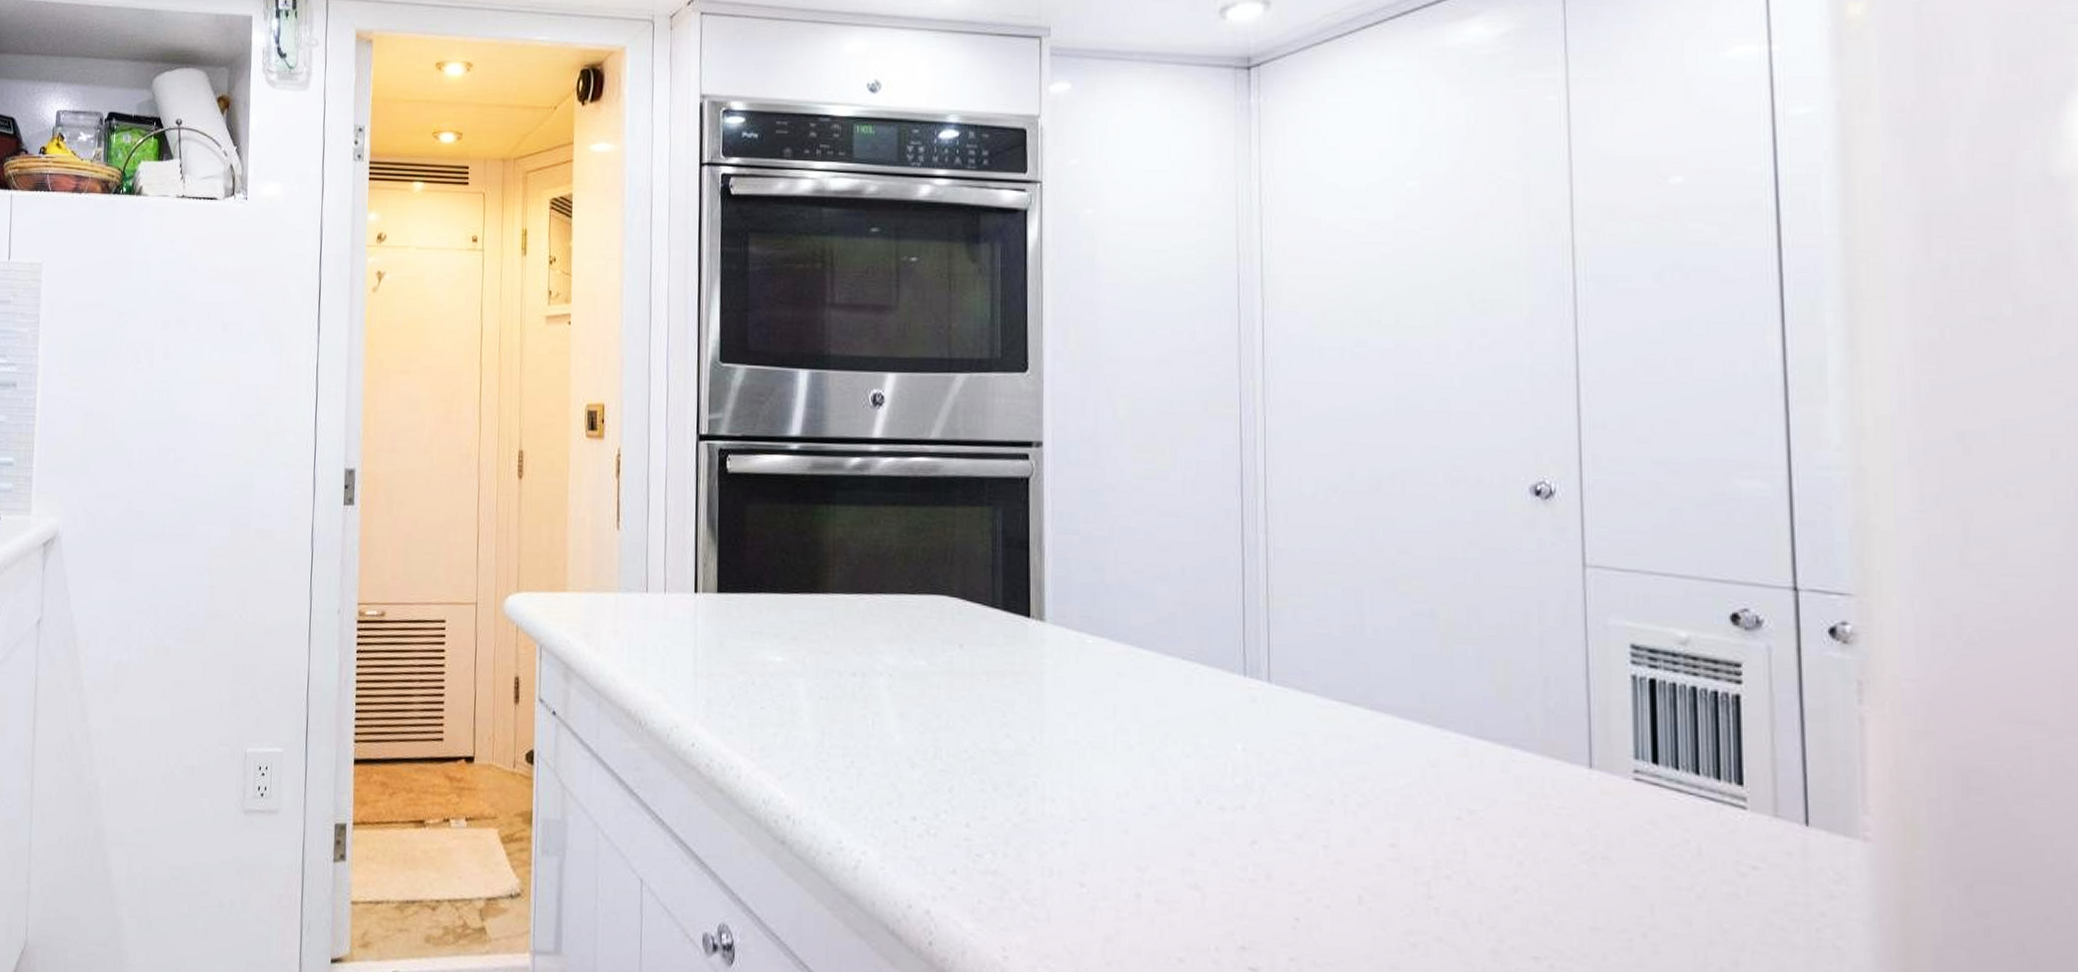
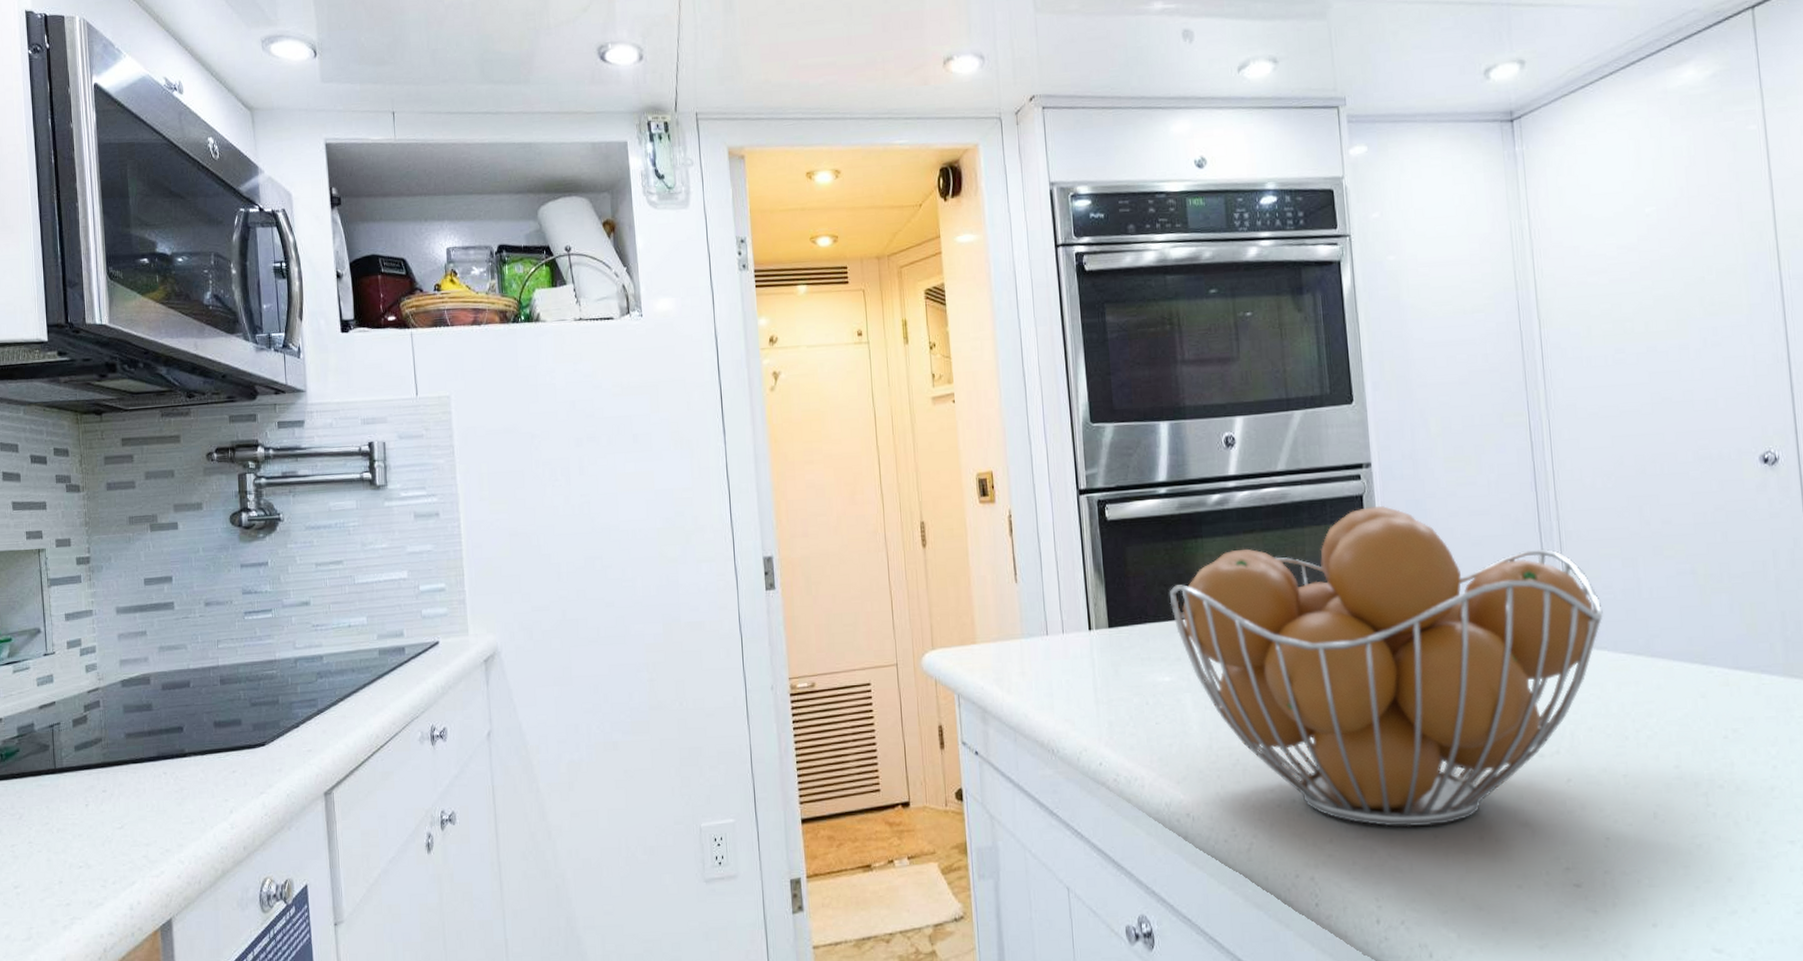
fruit basket: none [790,491,1314,872] -> present [1169,505,1603,827]

